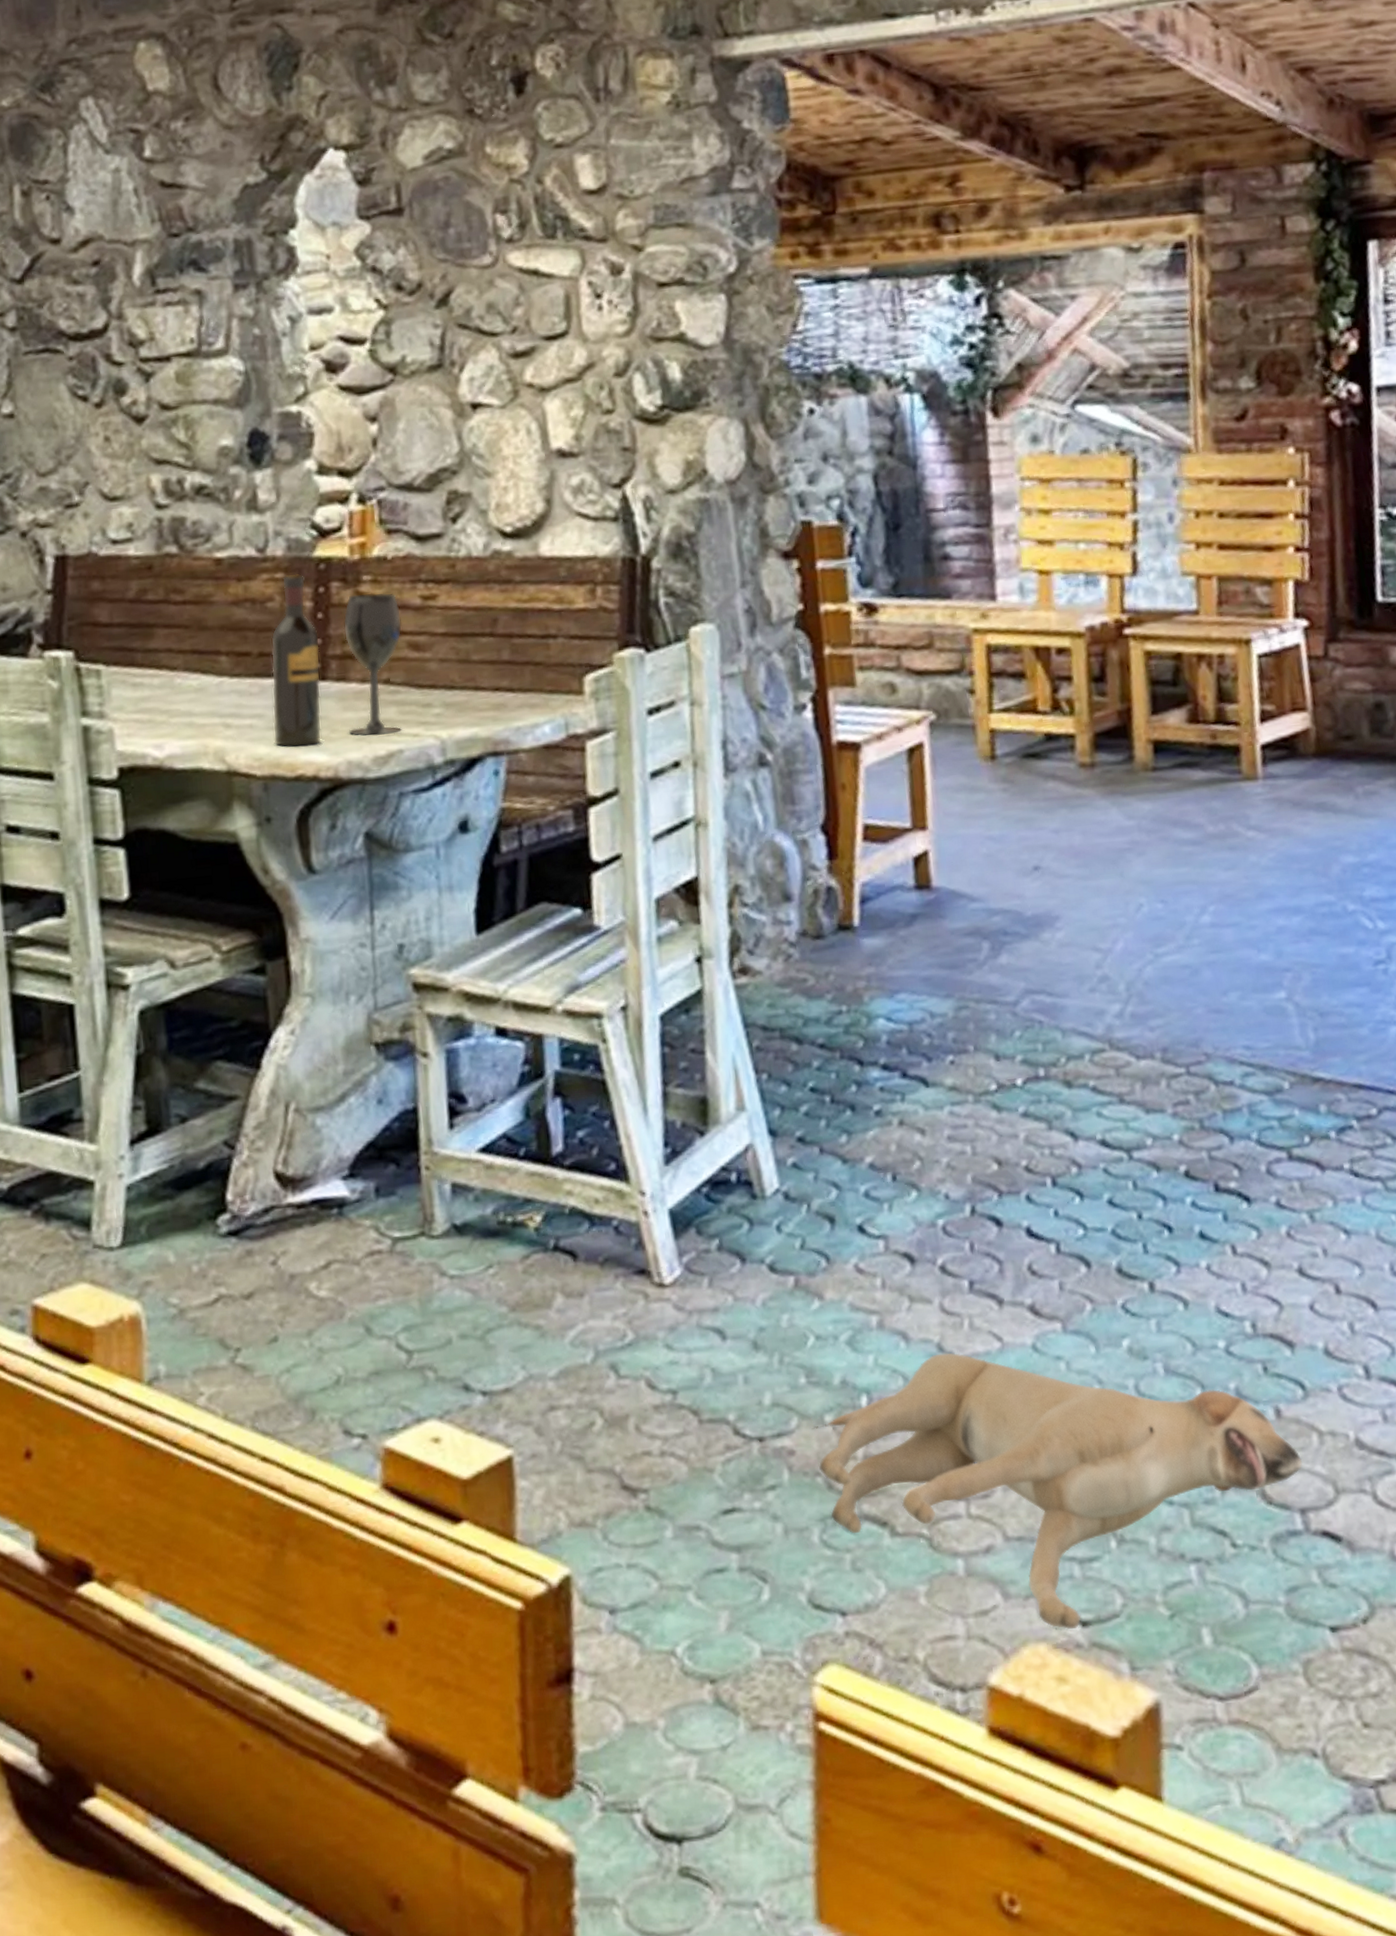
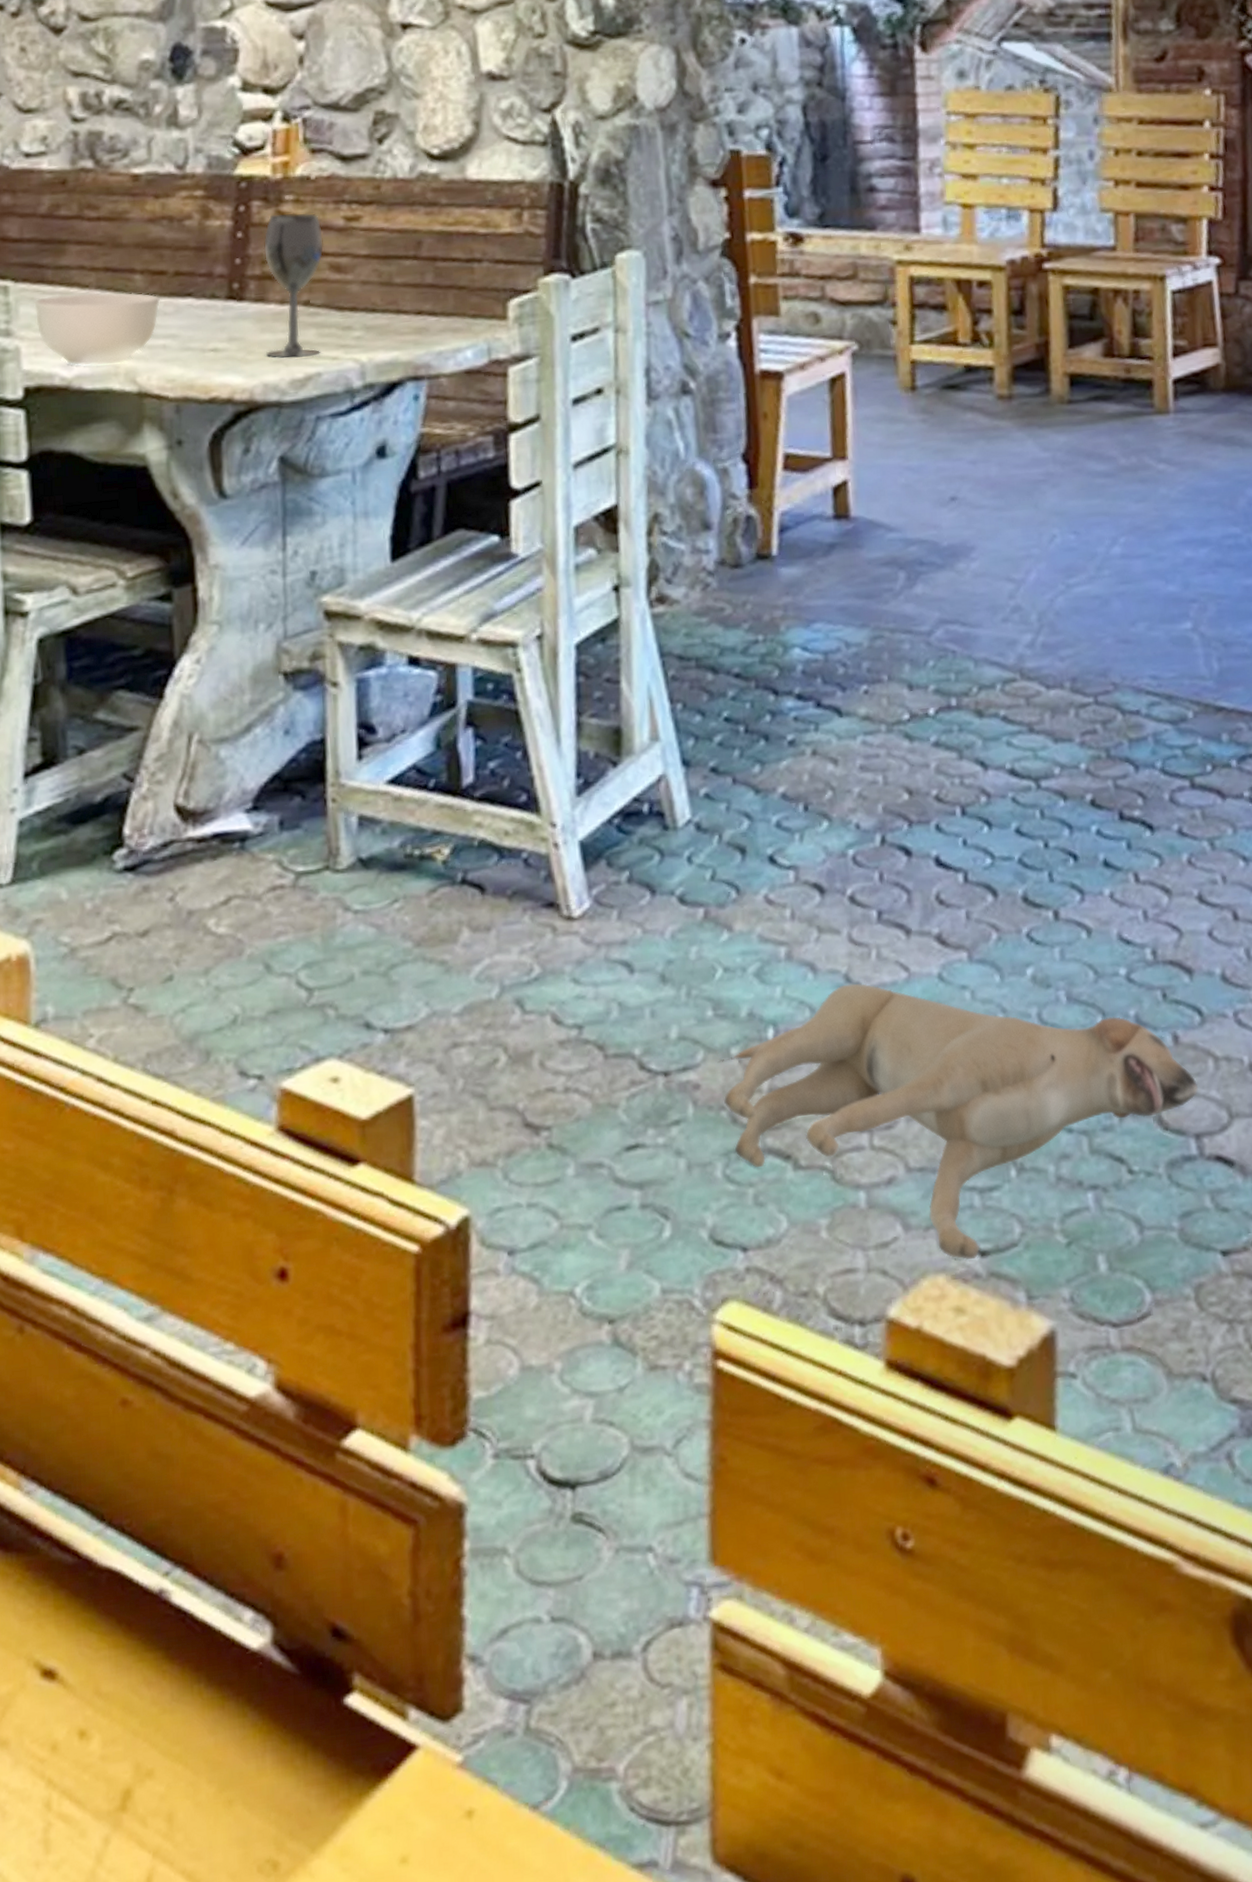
bowl: none [125,674,245,746] -> present [34,292,160,366]
wine bottle: present [271,573,322,747] -> none [187,191,239,369]

